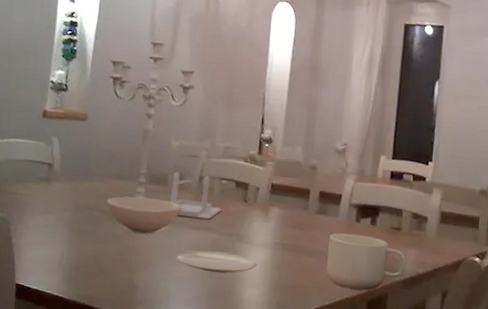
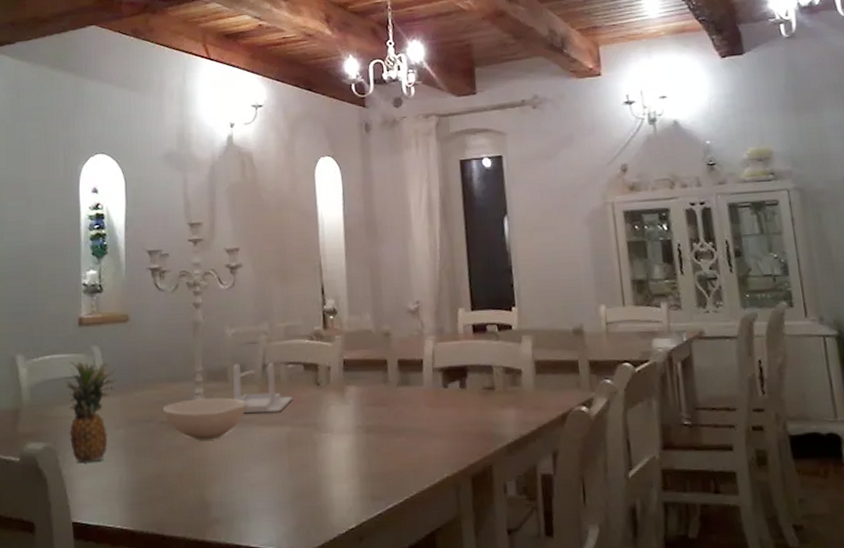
fruit: none [22,147,70,236] -> present [64,362,117,462]
plate: present [175,250,257,273] -> none [249,446,342,472]
cup: present [325,233,406,291] -> none [416,401,507,466]

